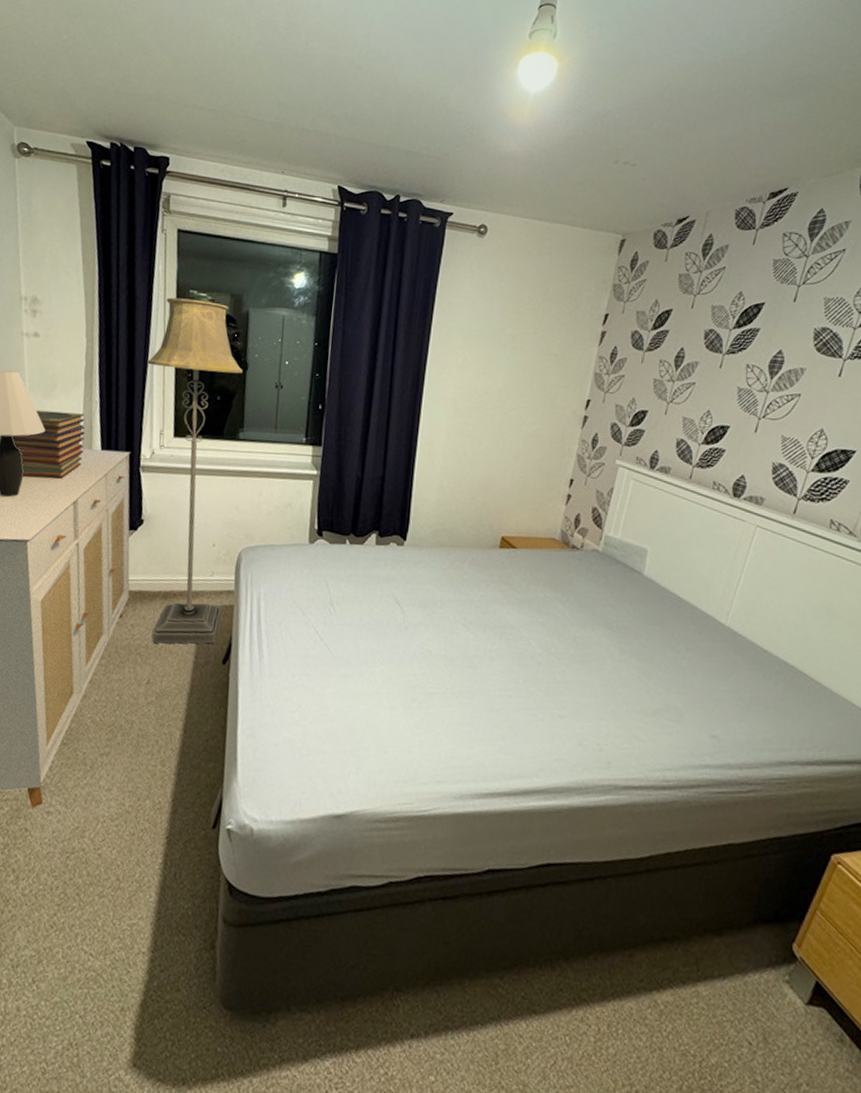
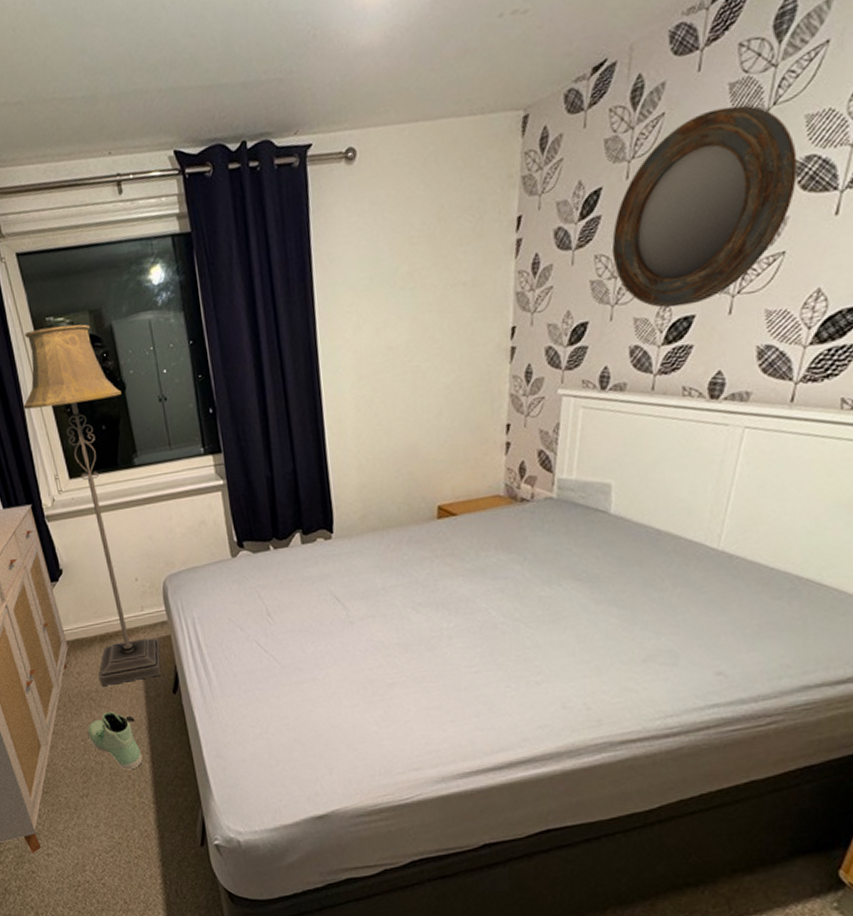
sneaker: none [125,670,178,735] -> present [87,711,143,770]
home mirror: none [673,275,816,418] -> present [611,105,798,308]

